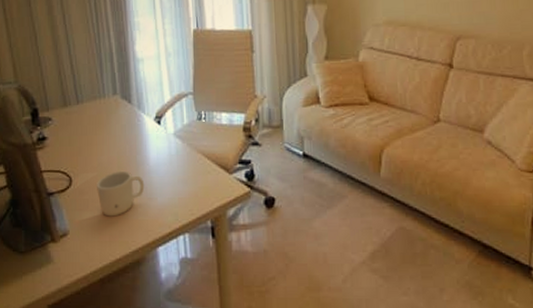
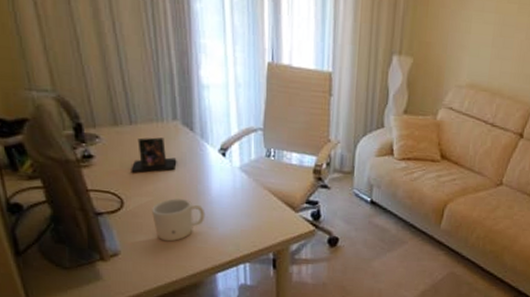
photo frame: none [78,113,118,150] -> present [131,137,177,173]

